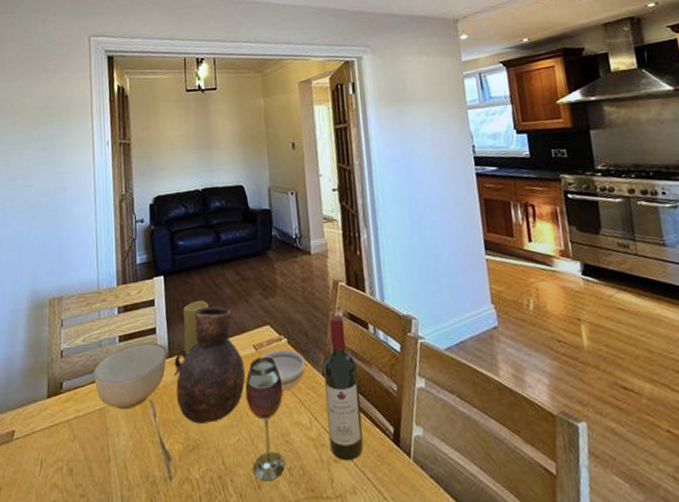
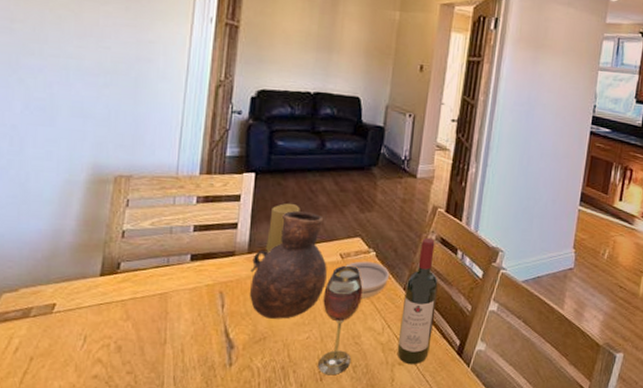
bowl: present [93,342,167,410] -> none [158,235,246,297]

